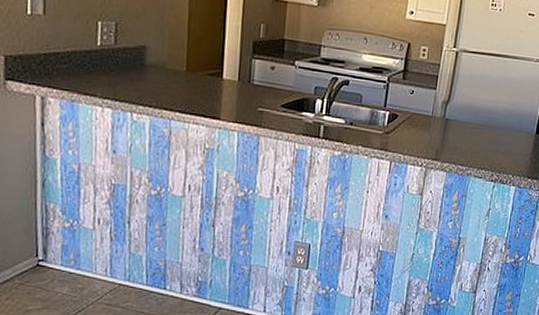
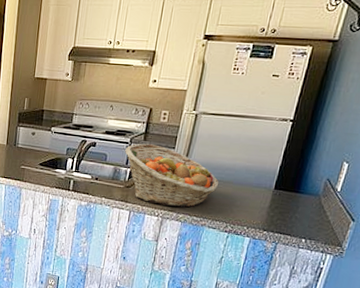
fruit basket: none [382,82,483,156] -> present [125,143,219,208]

